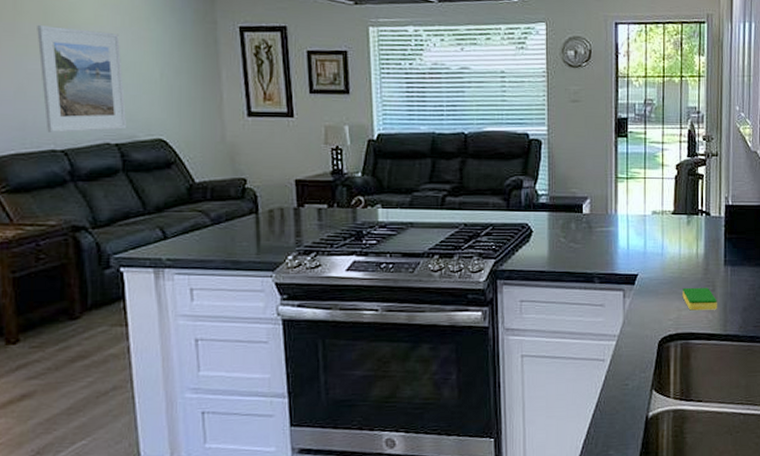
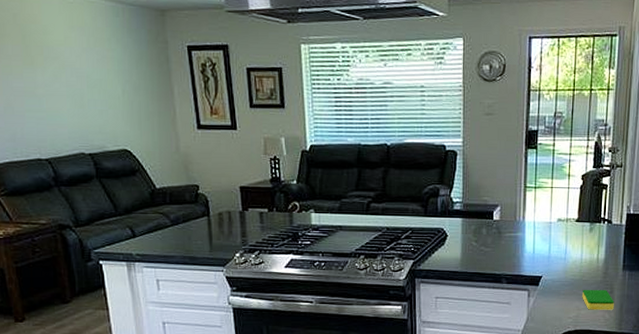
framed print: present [37,24,127,133] -> none [18,46,98,143]

